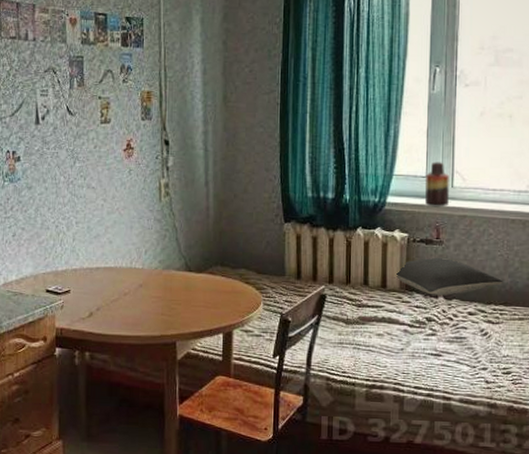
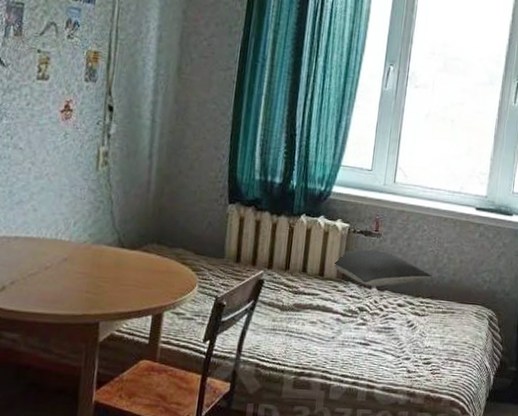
vase: present [424,162,449,208] -> none [368,156,393,201]

